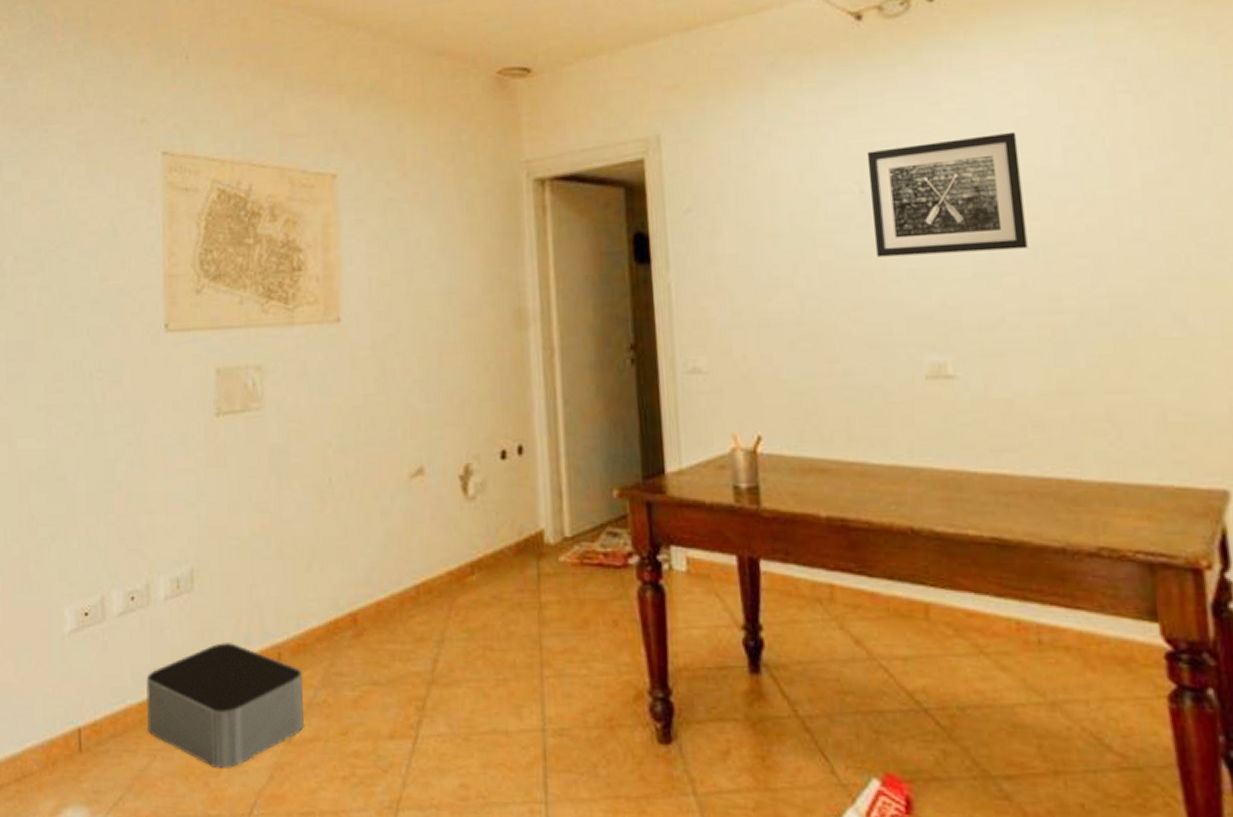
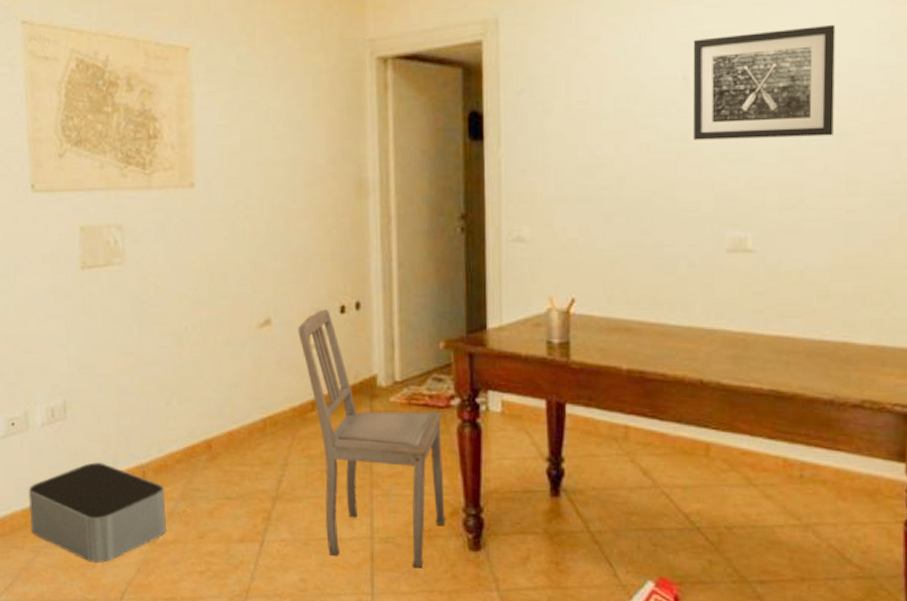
dining chair: none [454,455,630,768] -> present [298,309,447,569]

